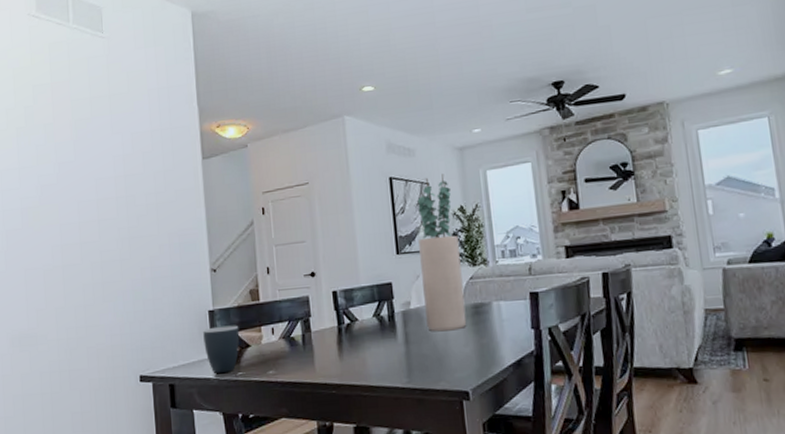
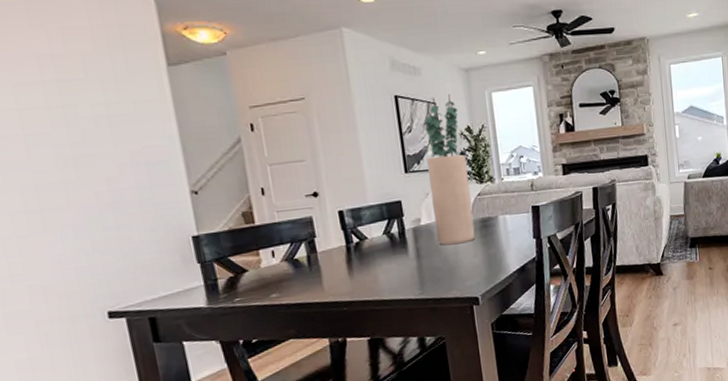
mug: present [203,325,240,374] -> none [187,250,234,302]

